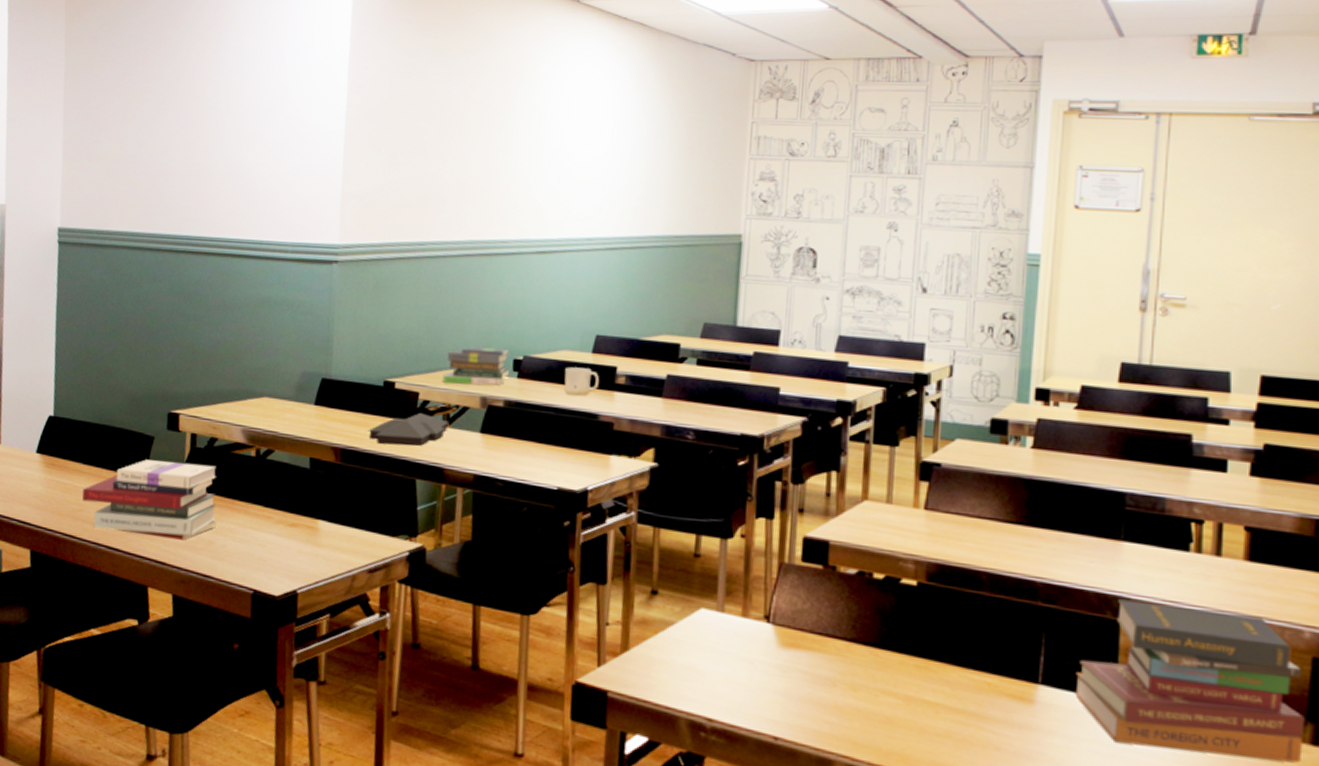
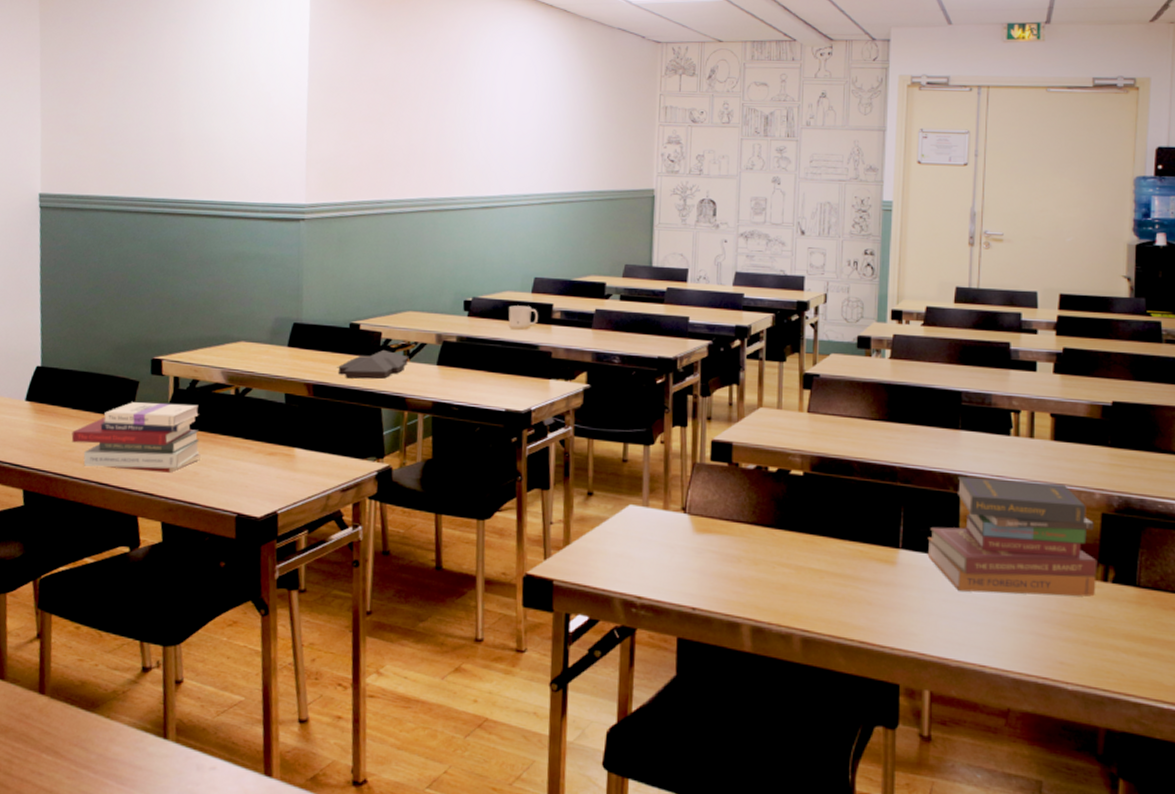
books: present [442,346,509,386] -> none [402,291,460,325]

